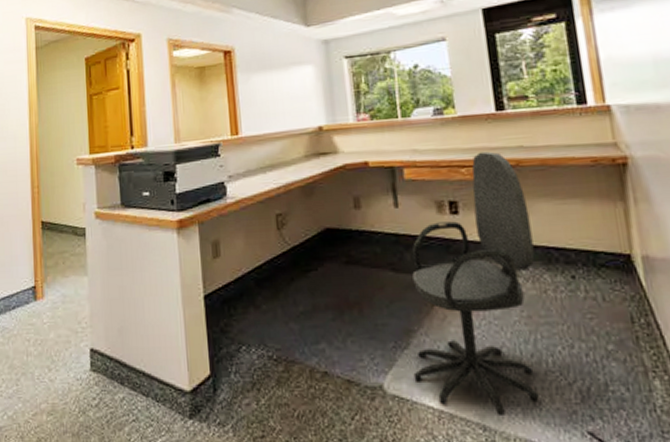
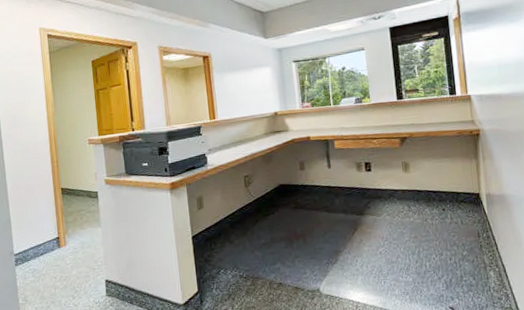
office chair: present [411,151,539,415] -> none [339,128,420,302]

